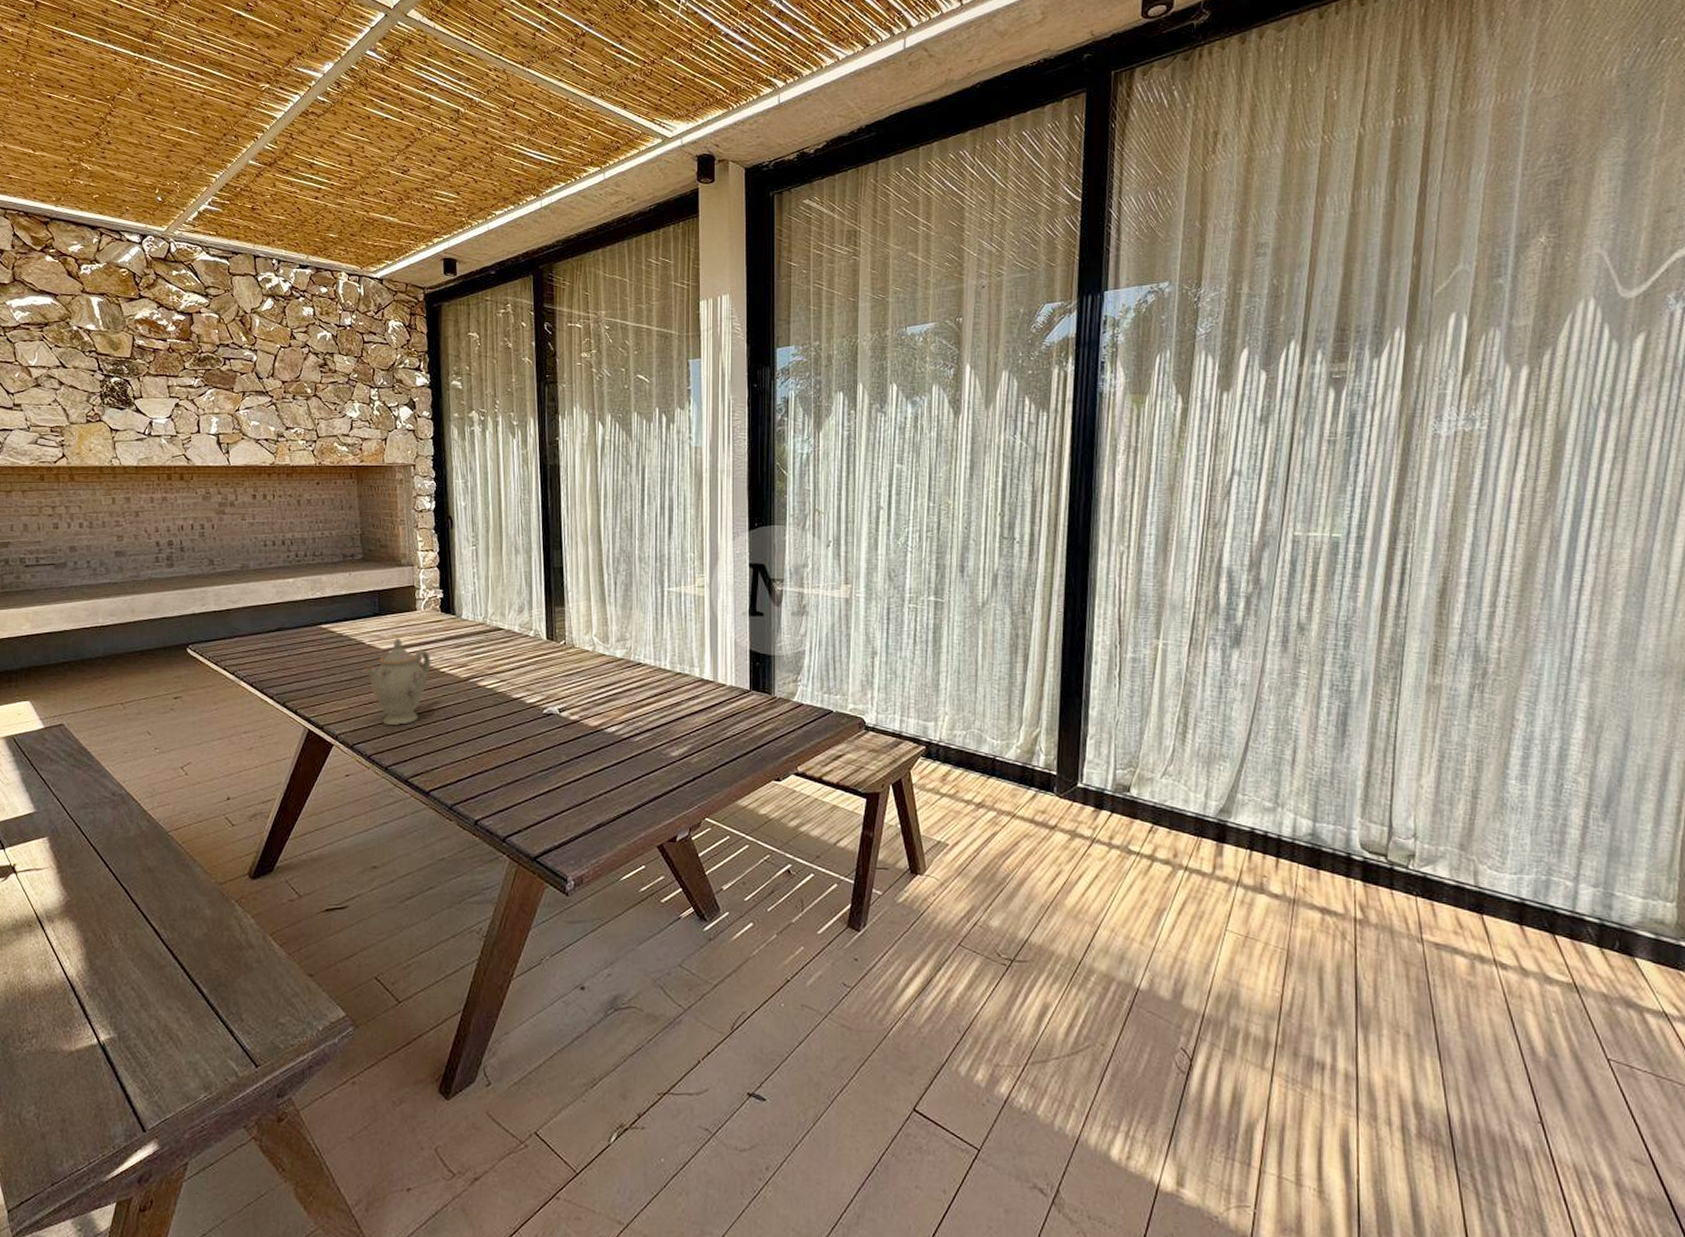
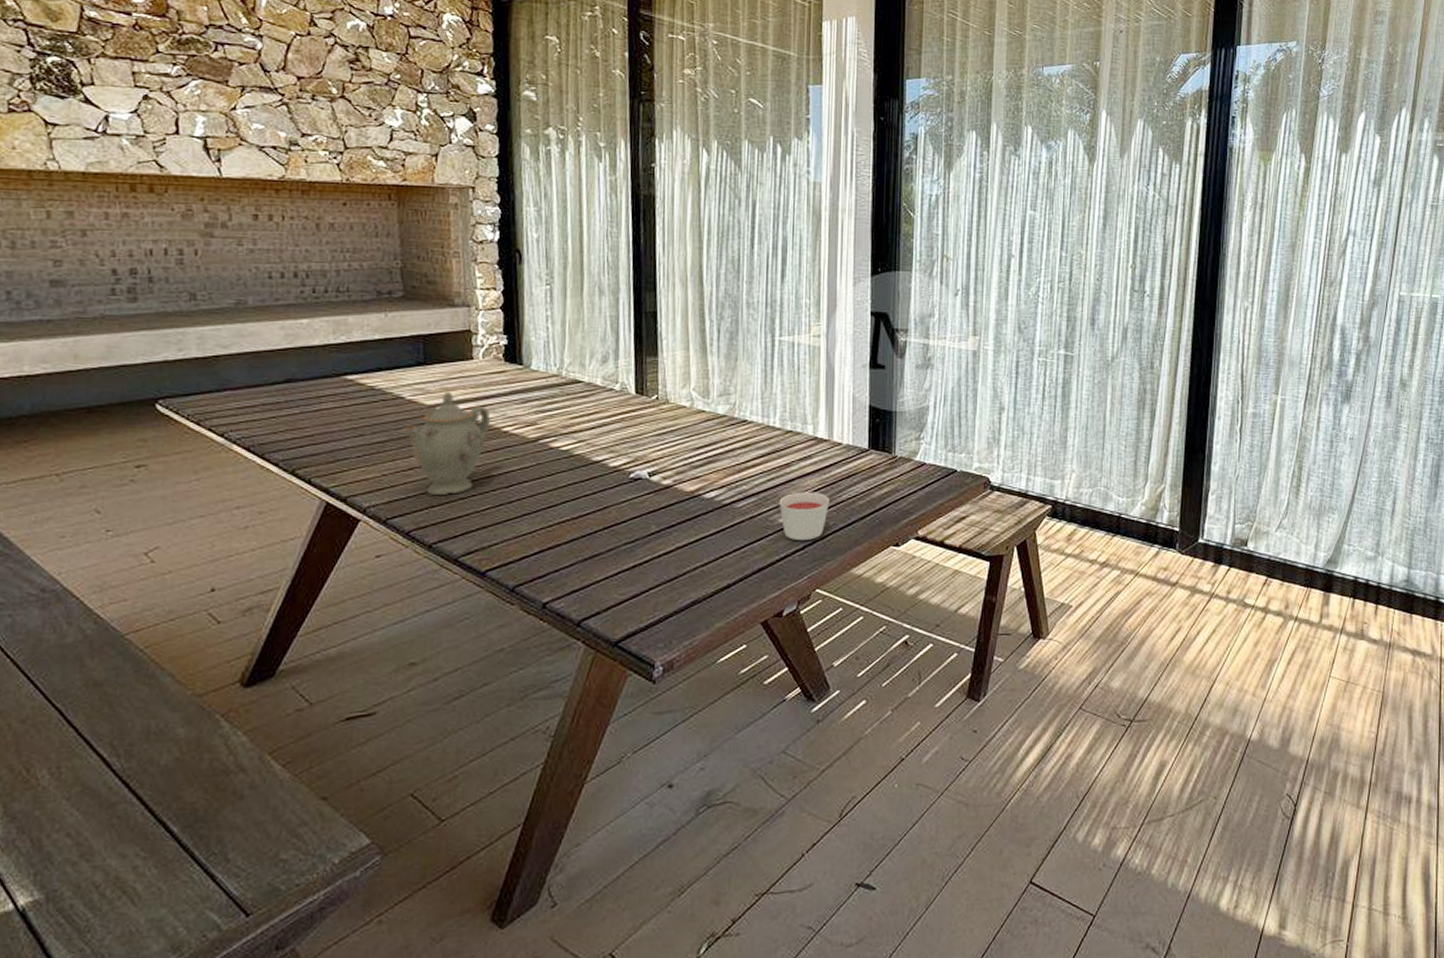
candle: none [671,728,715,773] -> present [779,492,829,540]

